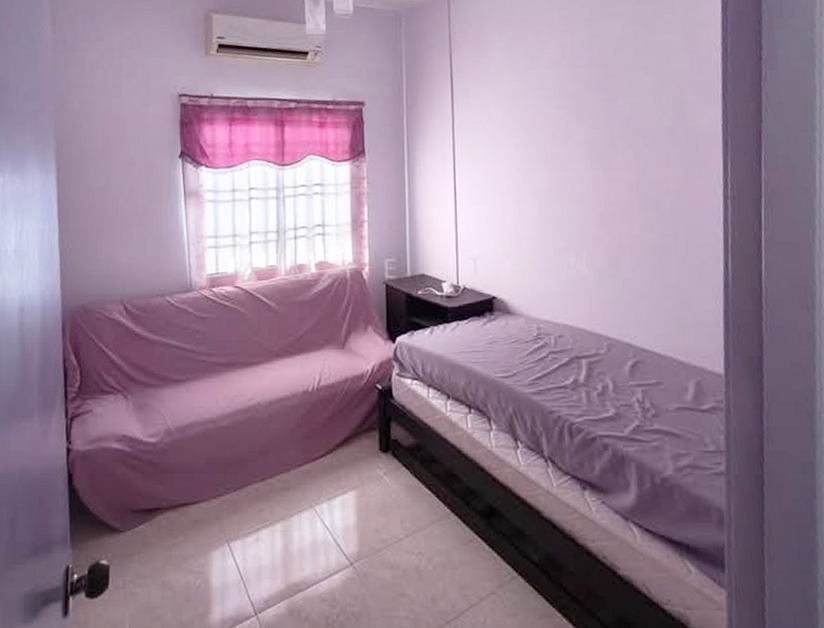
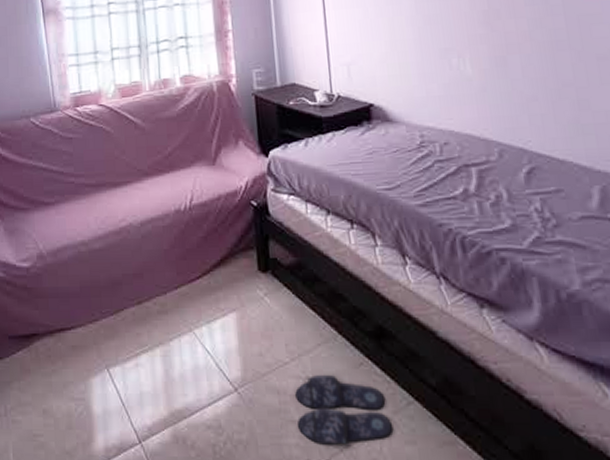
slippers: none [408,551,496,617] -> present [295,375,392,445]

